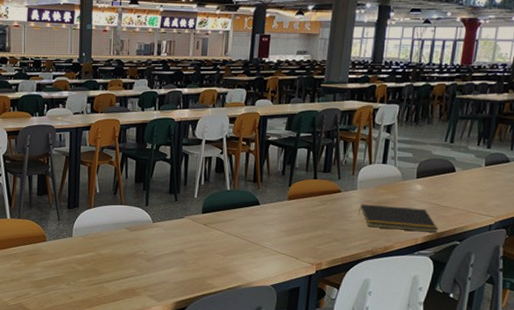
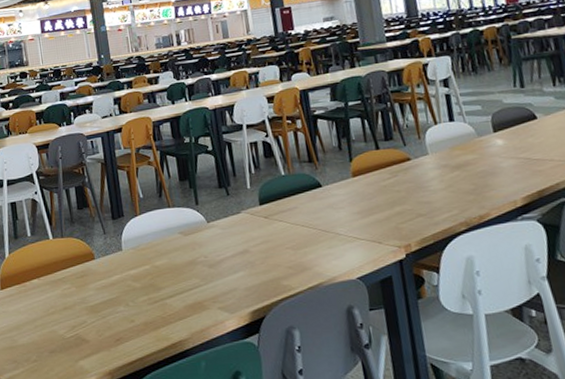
notepad: present [358,204,438,233] -> none [436,165,538,196]

